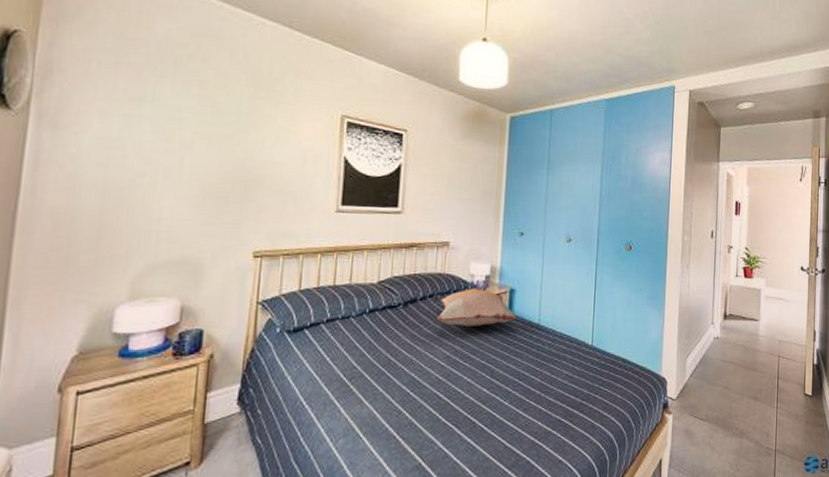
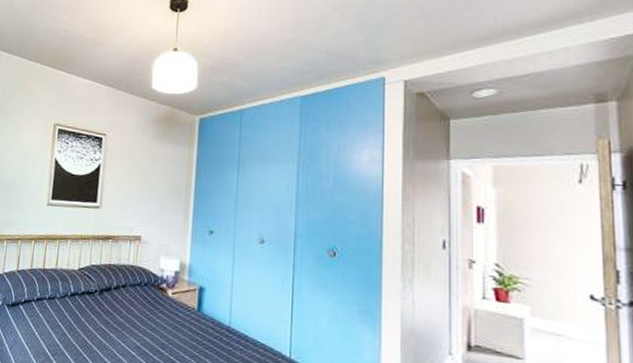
decorative pillow: present [434,289,517,326] -> none [127,283,206,322]

